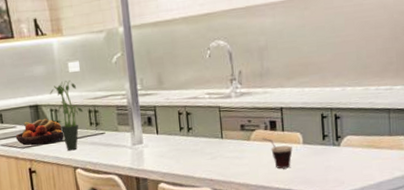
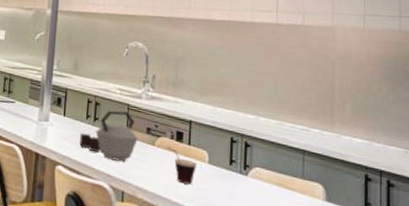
kettle: none [177,114,234,165] -> present [80,110,138,161]

